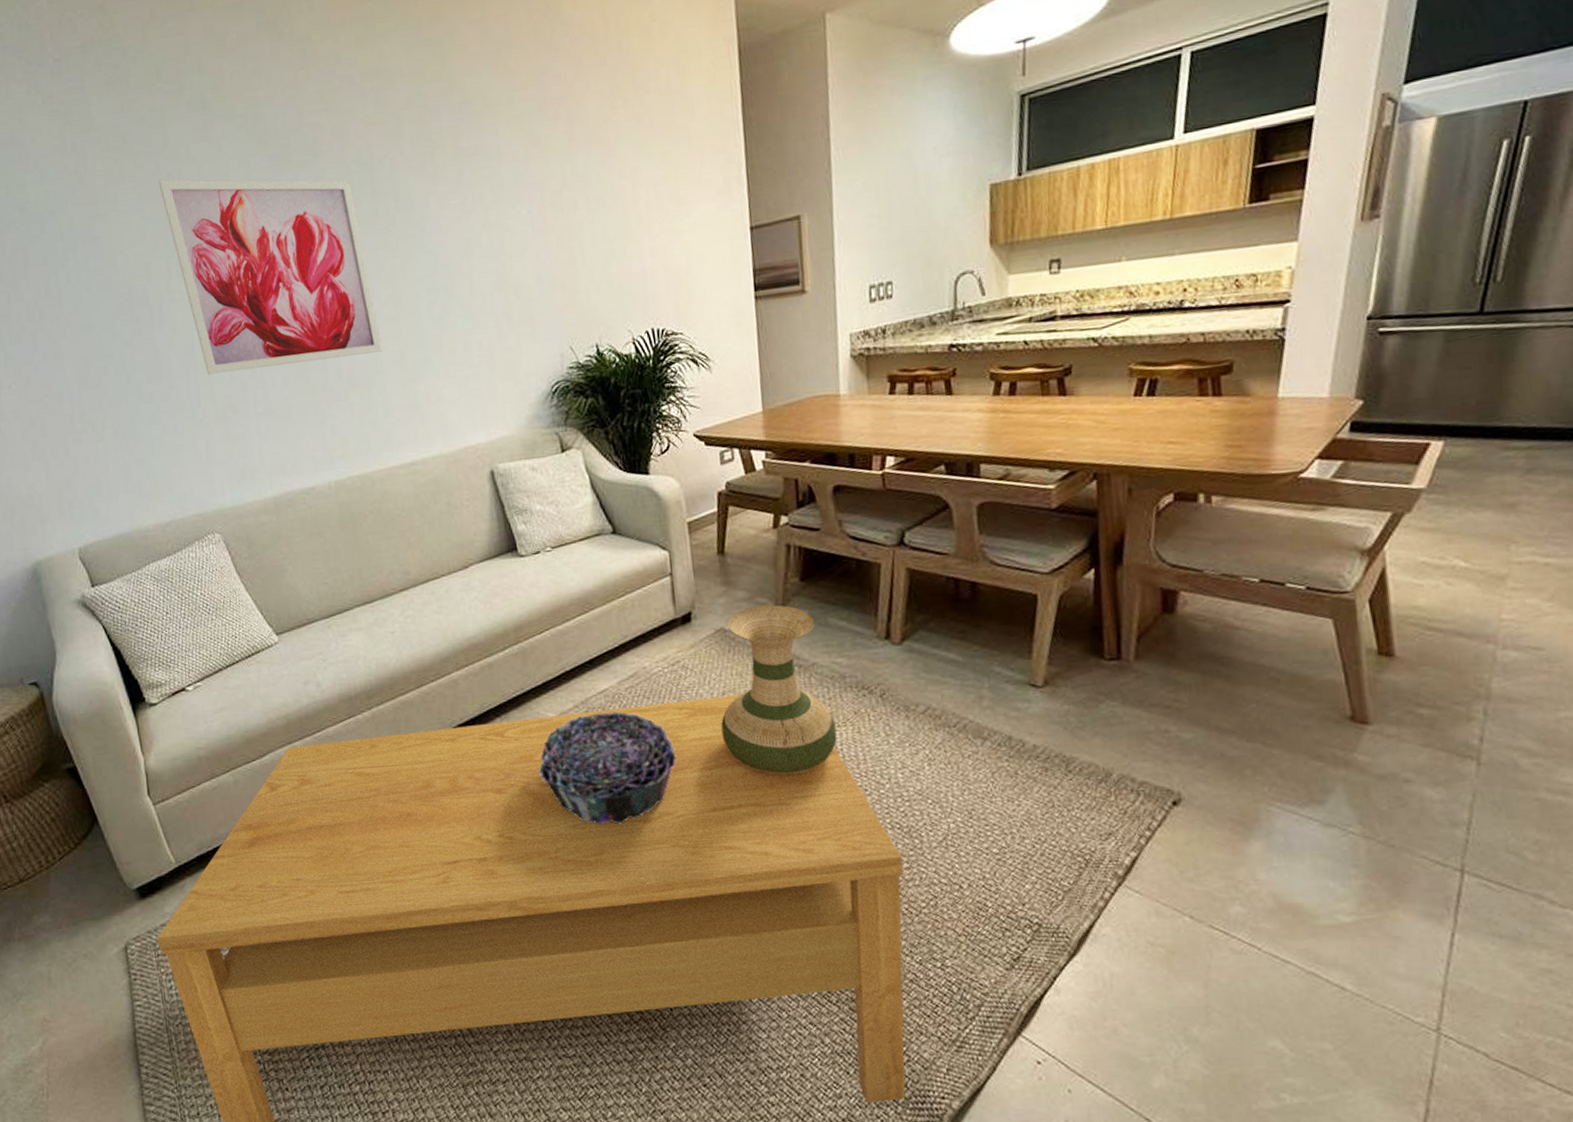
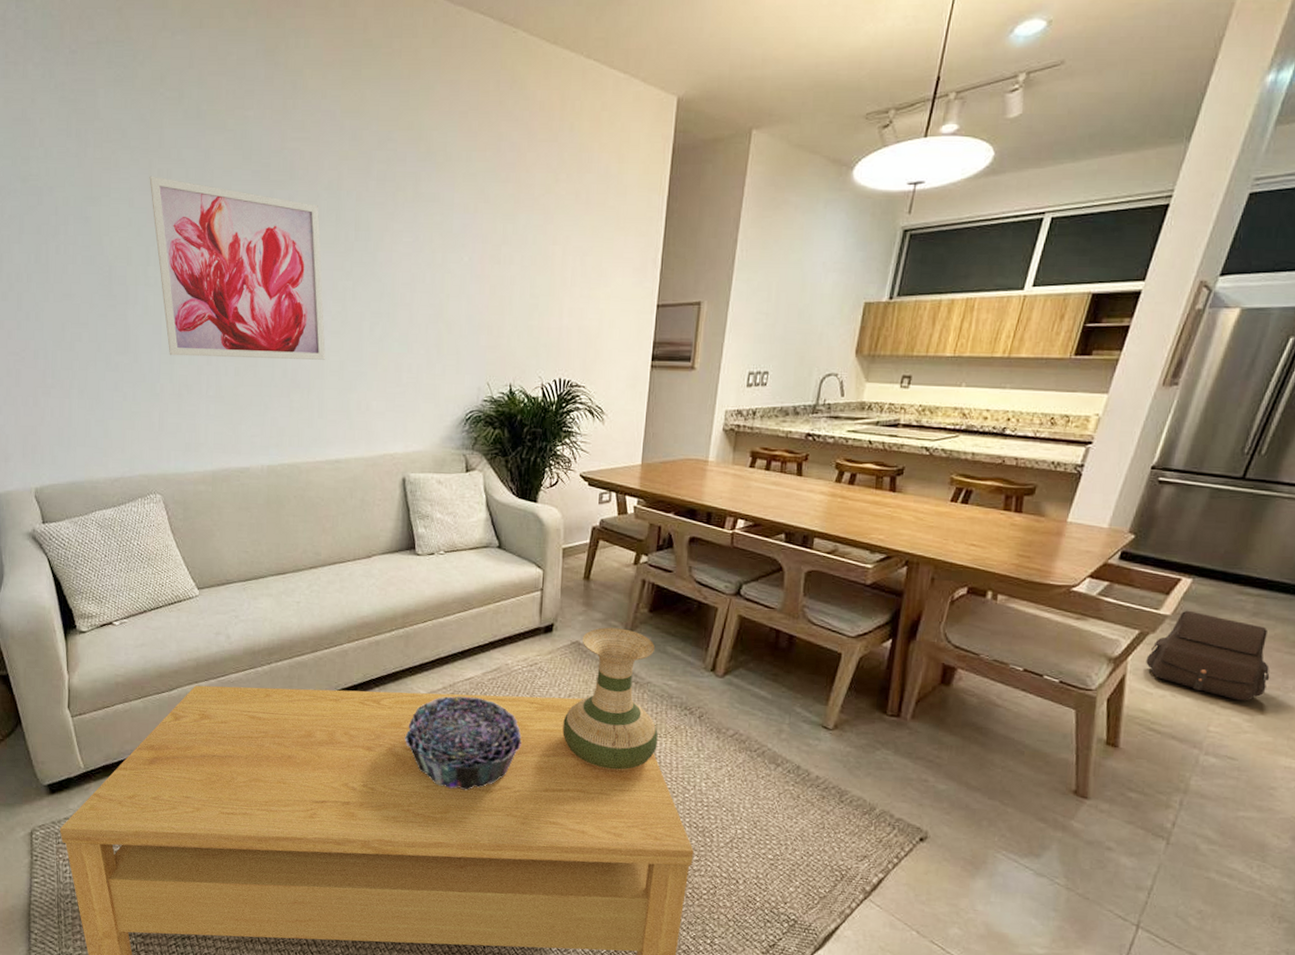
satchel: none [1407,478,1564,578] -> present [1146,610,1270,701]

